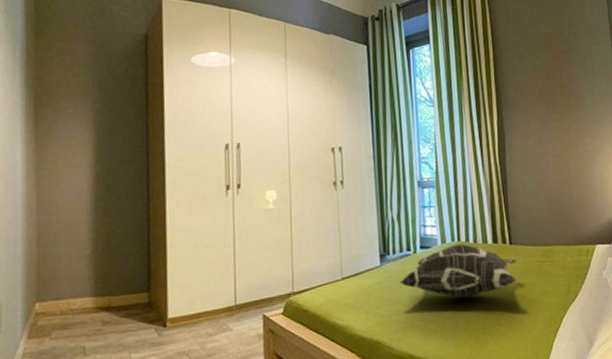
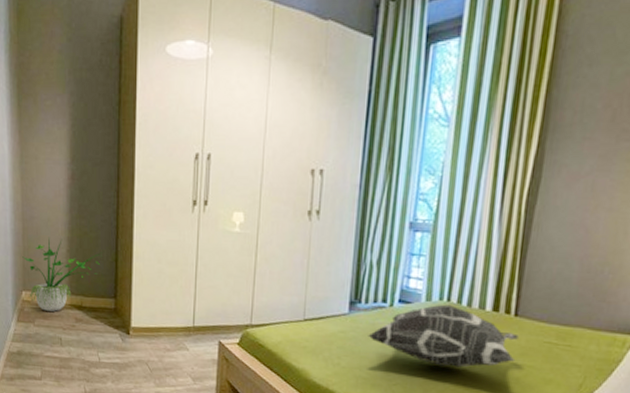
potted plant: none [36,240,133,320] -> present [22,237,102,312]

